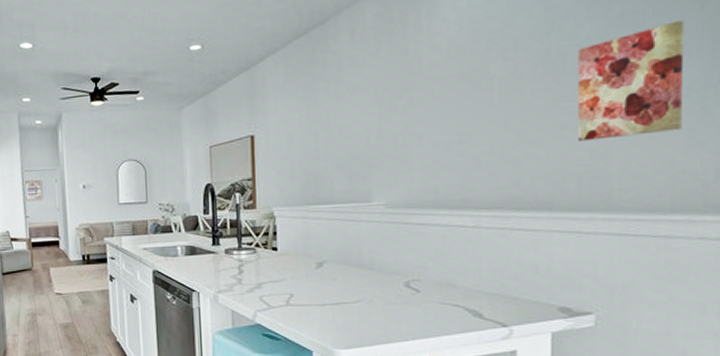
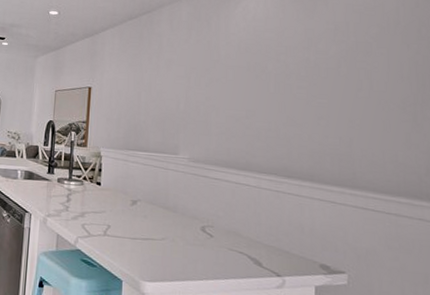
wall art: present [577,20,684,141] -> none [328,54,401,133]

